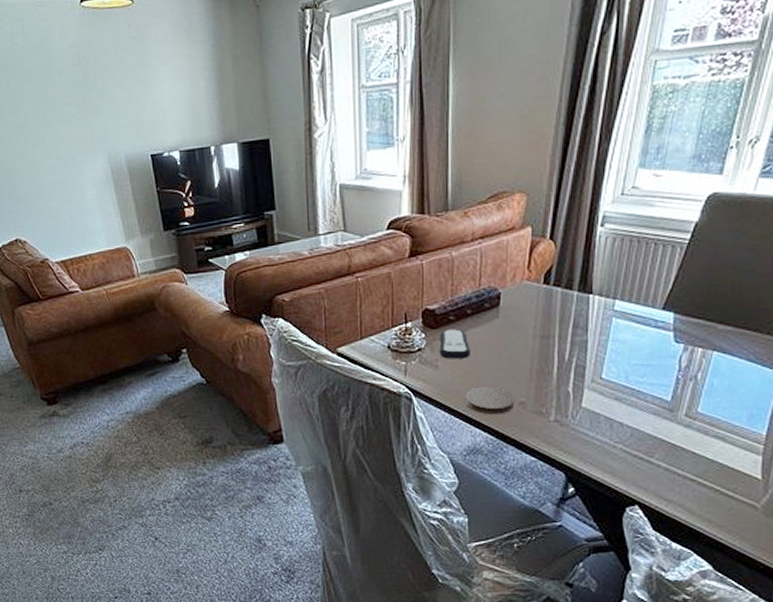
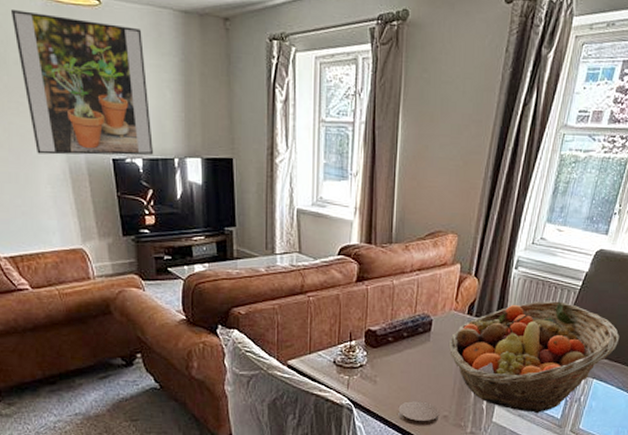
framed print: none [52,20,189,159] -> present [10,10,153,156]
remote control: present [439,329,470,359] -> none [378,349,405,376]
fruit basket: none [522,260,747,396] -> present [448,301,620,414]

